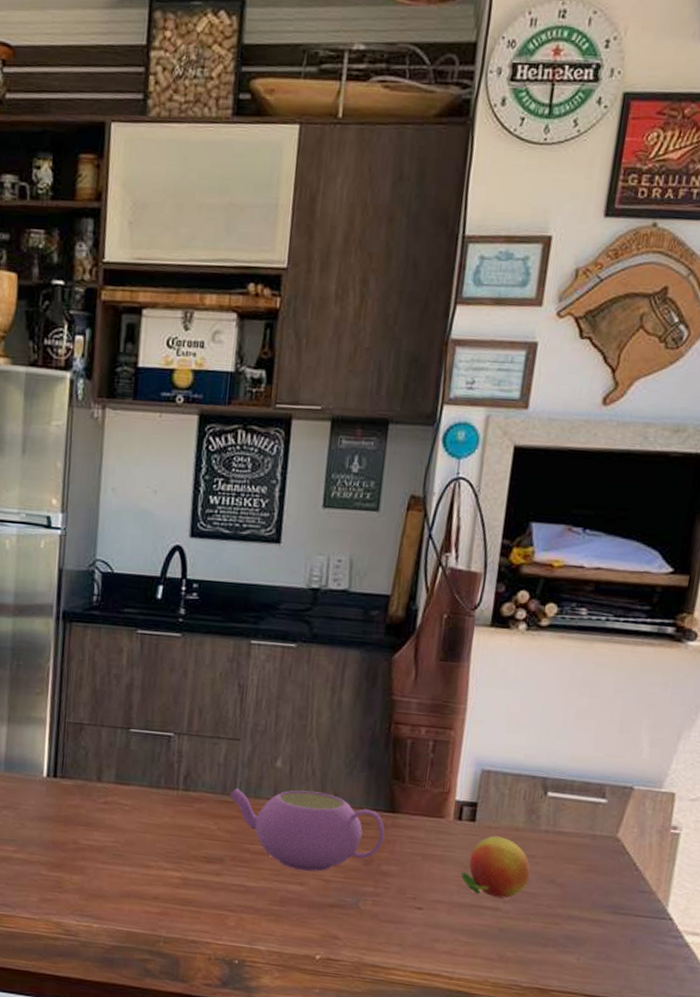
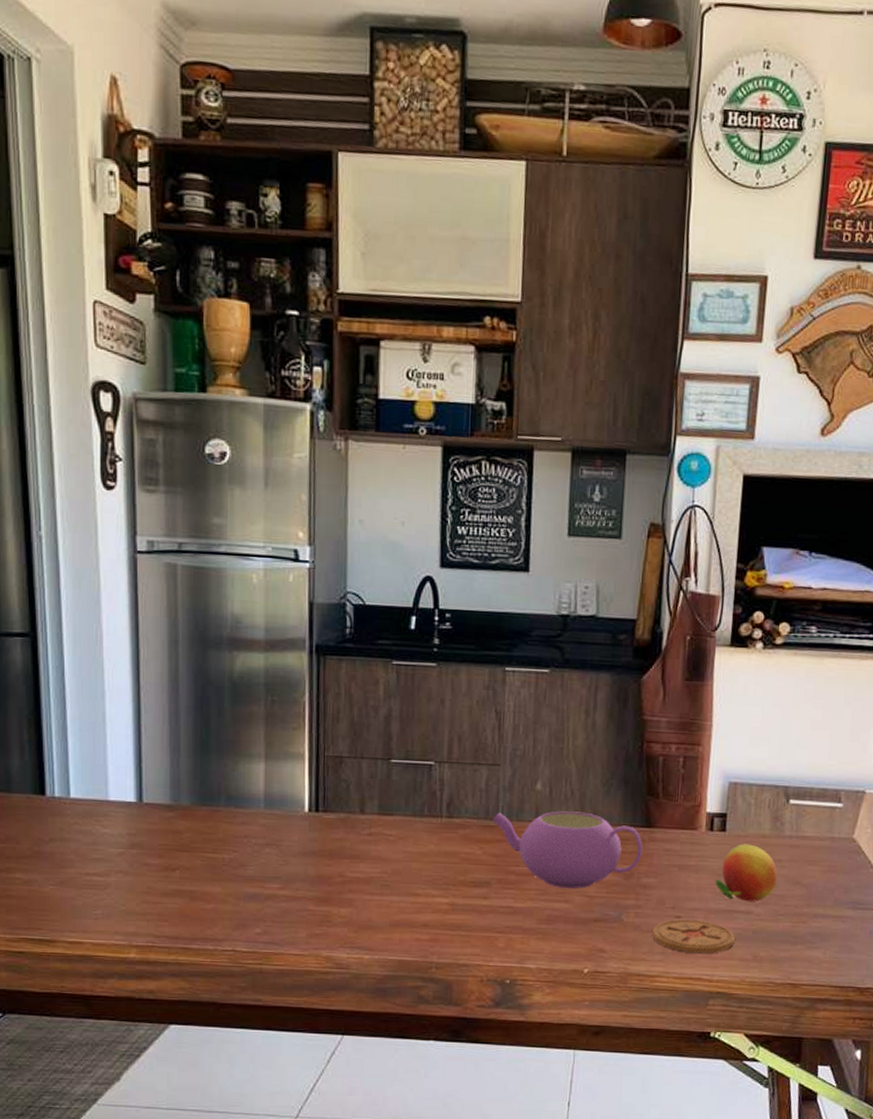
coaster: none [390,911,480,949] -> present [652,919,735,954]

